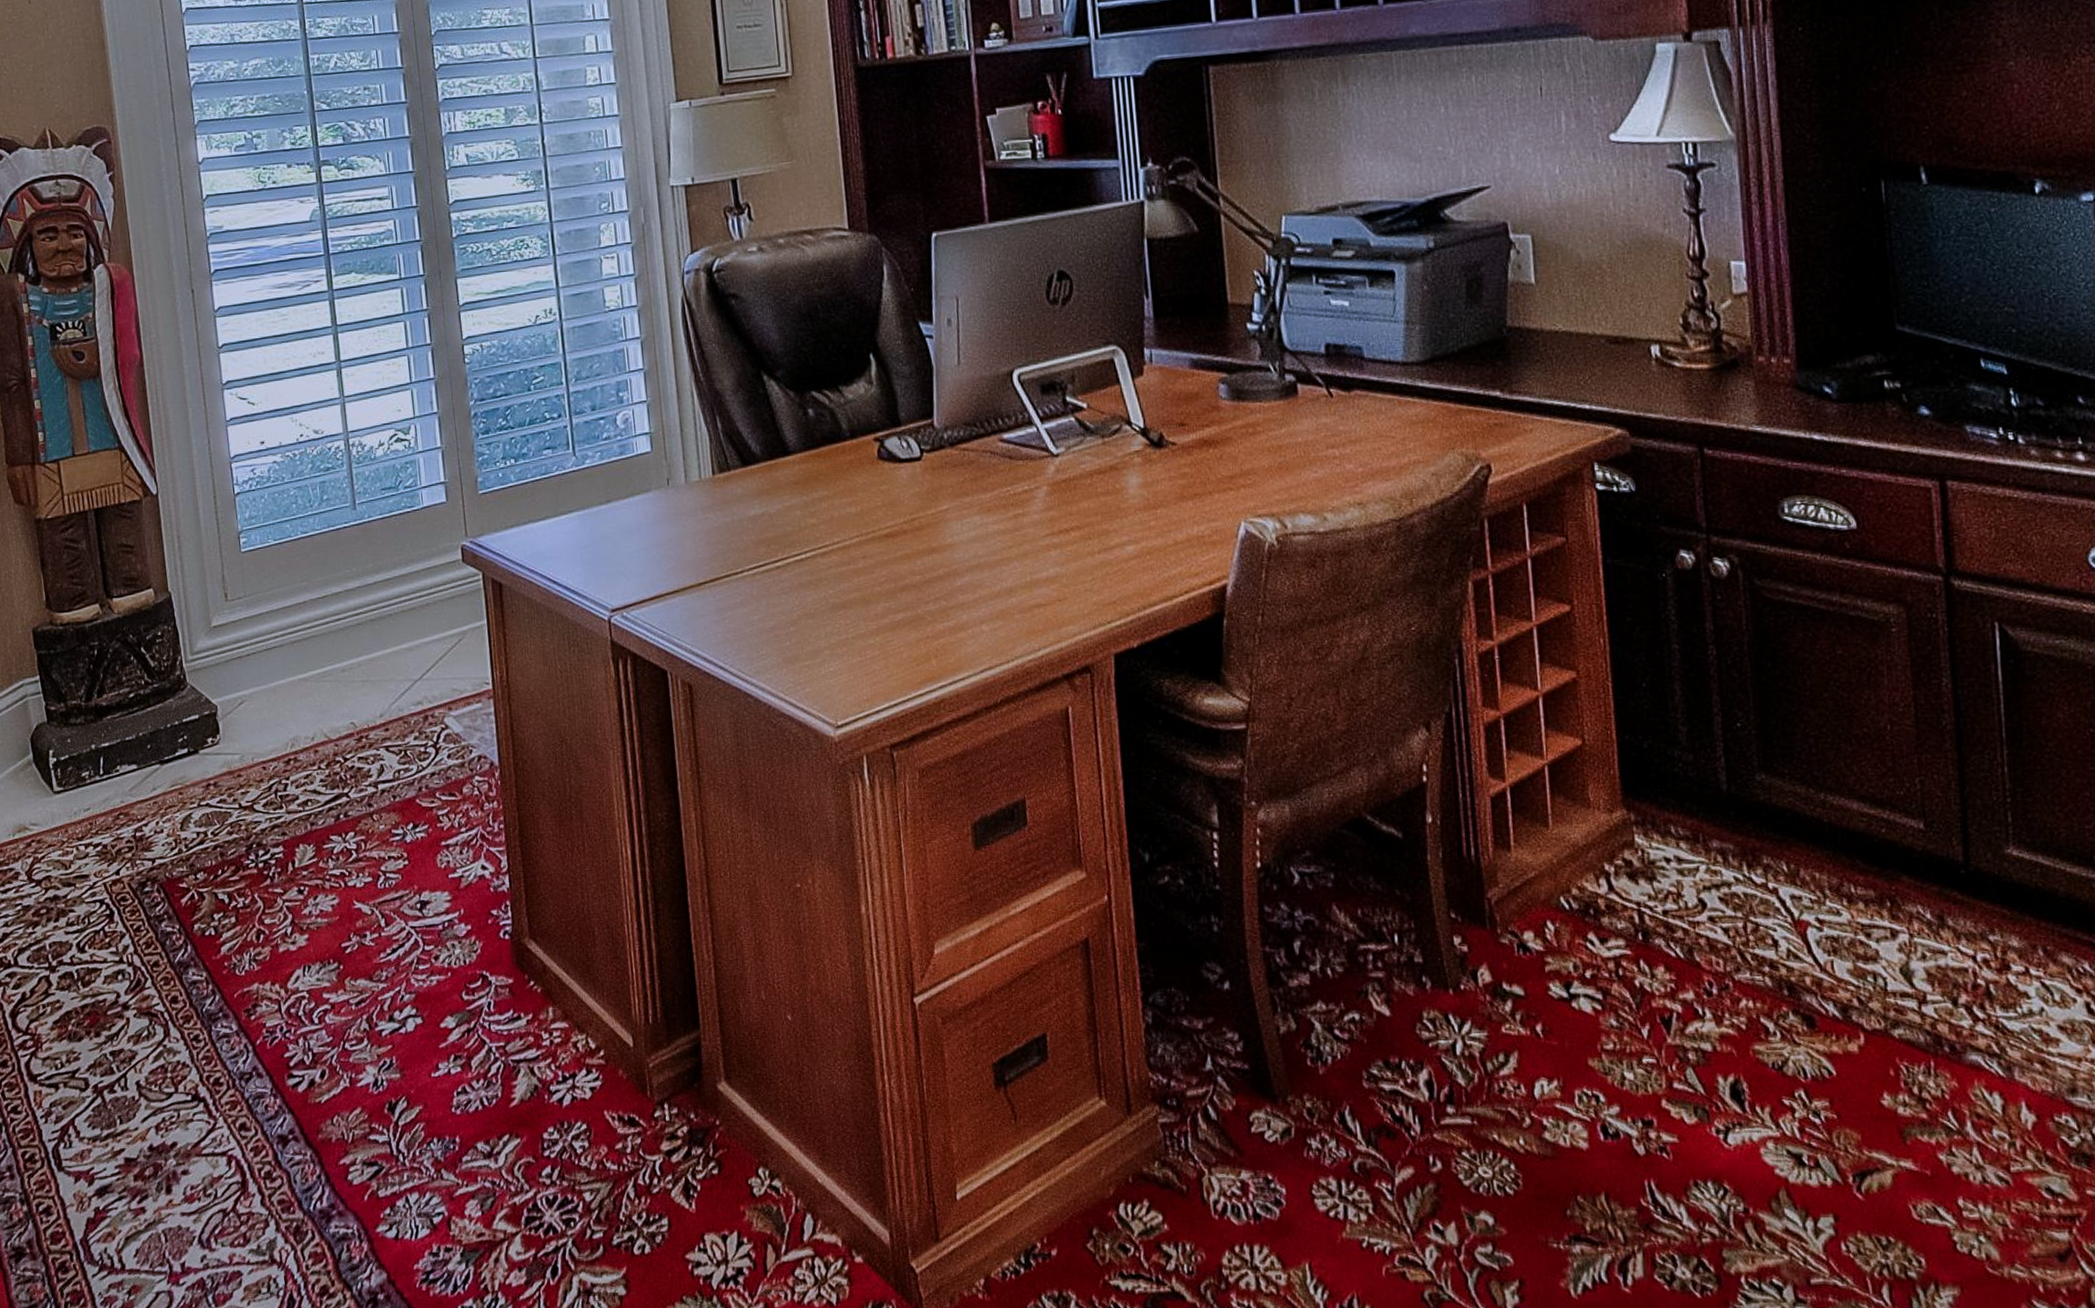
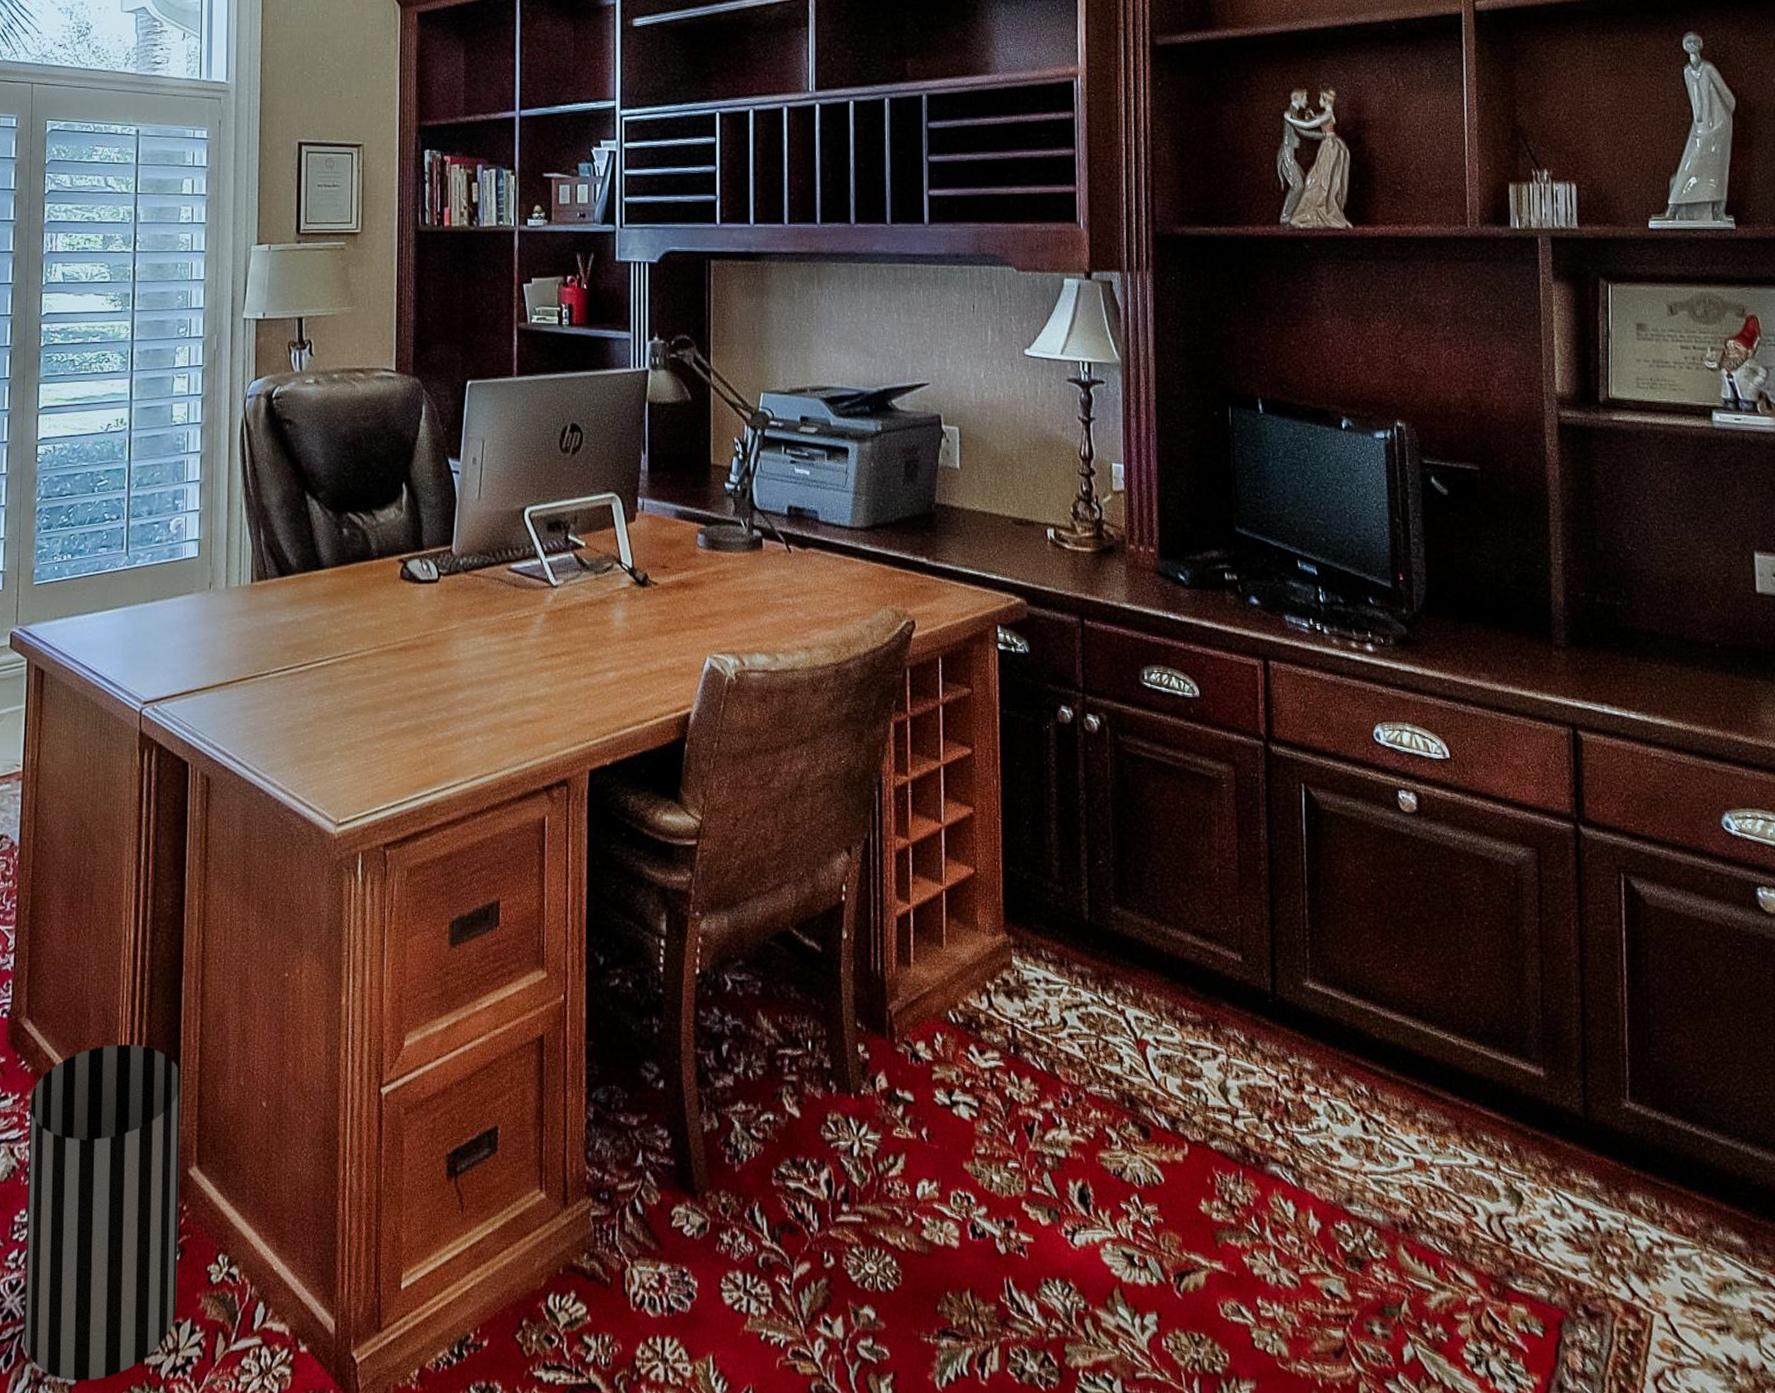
wastebasket: none [543,962,721,1292] -> present [23,1045,181,1381]

